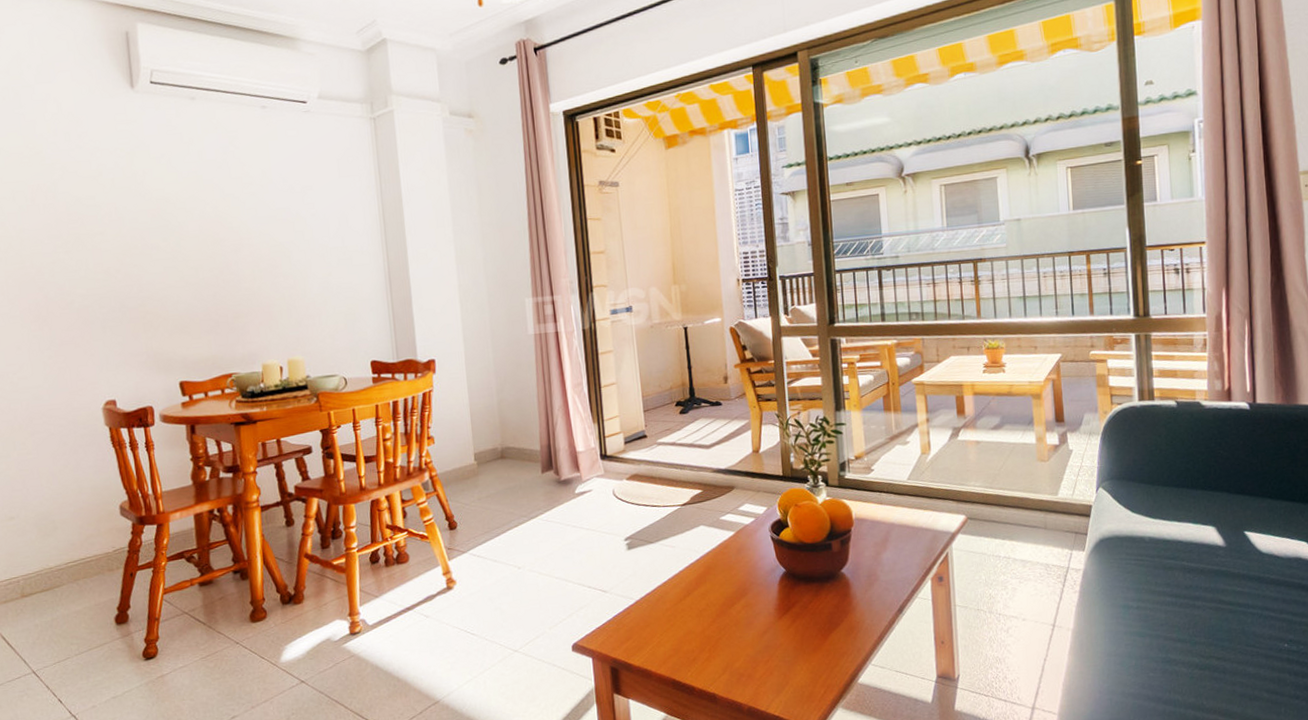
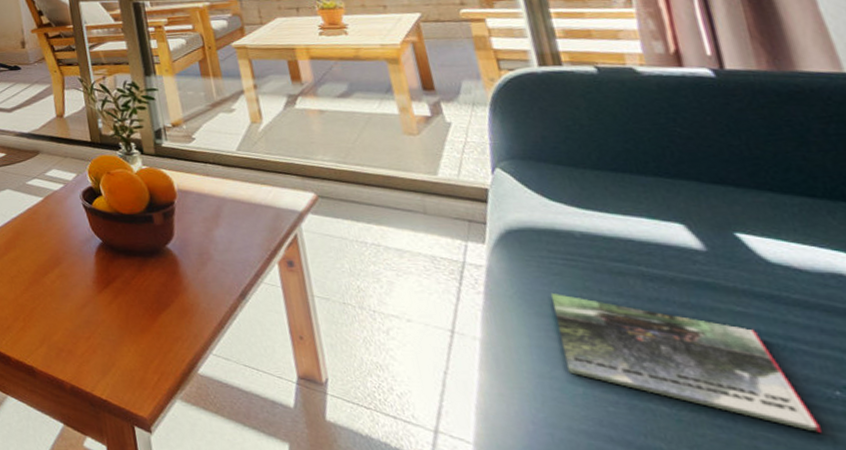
magazine: none [1124,588,1273,675] -> present [551,294,821,433]

